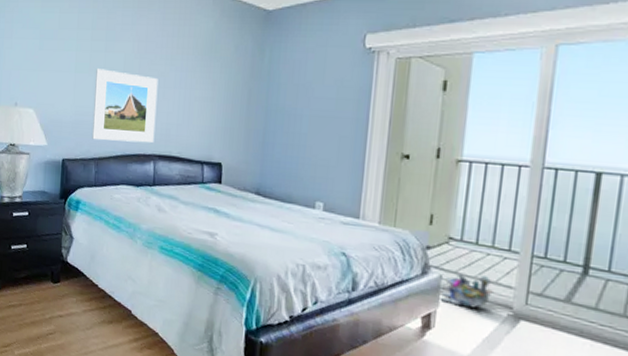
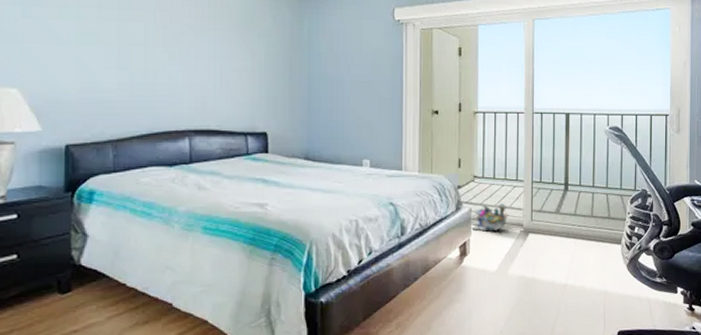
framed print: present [91,69,159,143] -> none [105,40,188,120]

